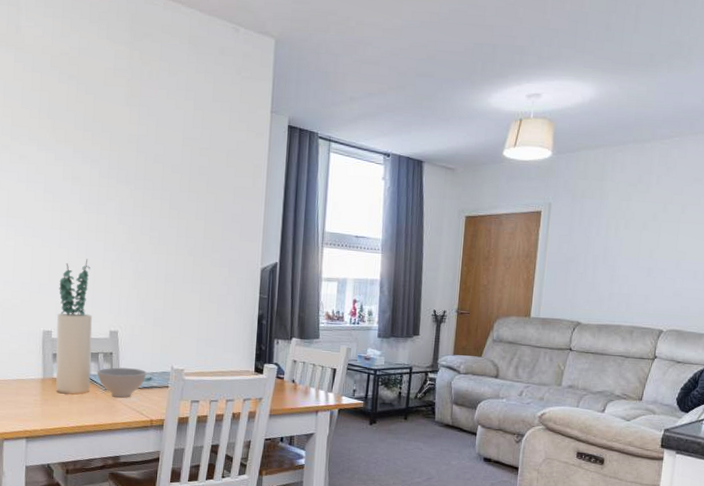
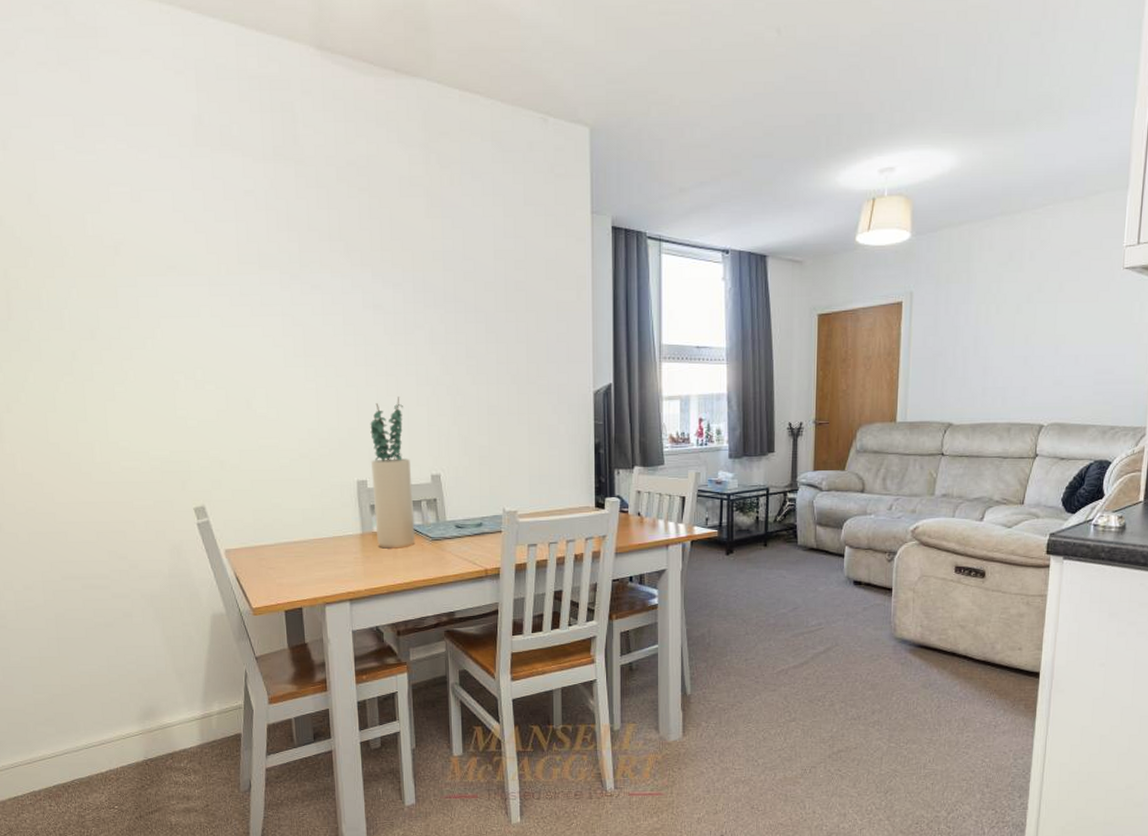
bowl: present [97,367,147,398] -> none [421,514,476,548]

